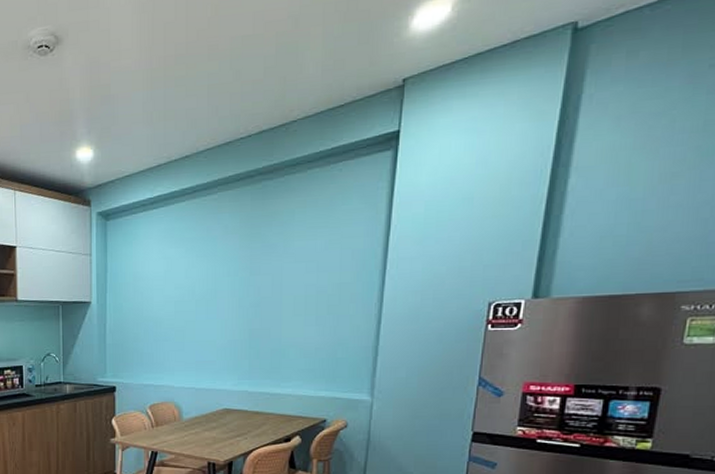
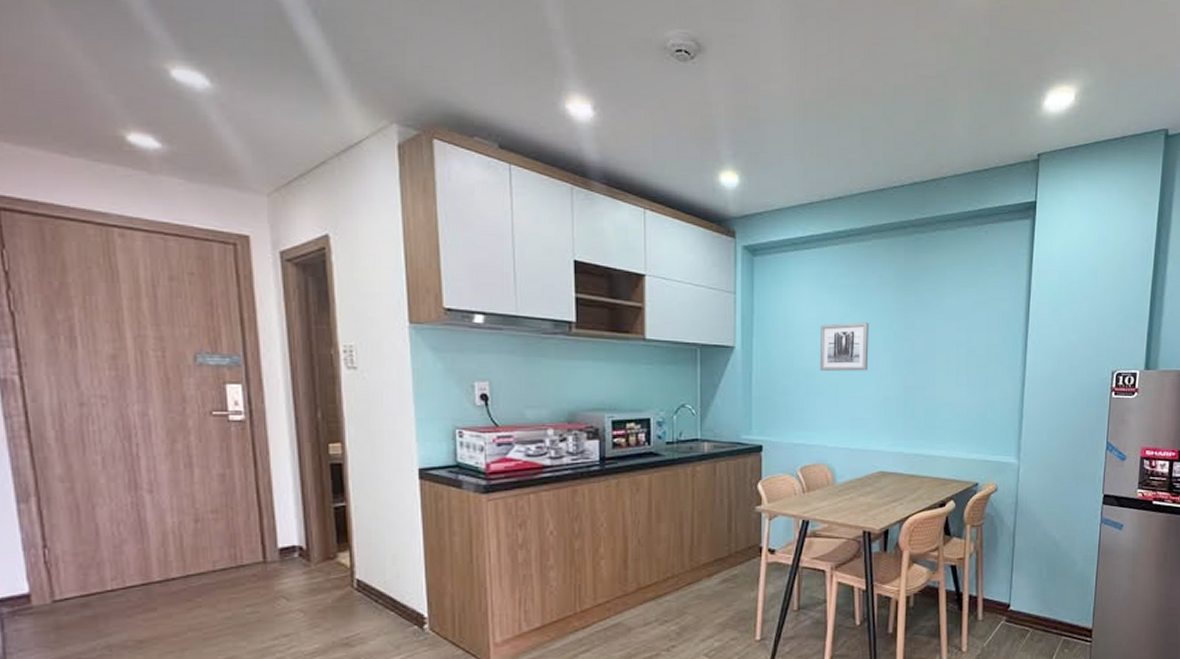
wall art: none [167,271,214,319] -> present [819,322,869,371]

